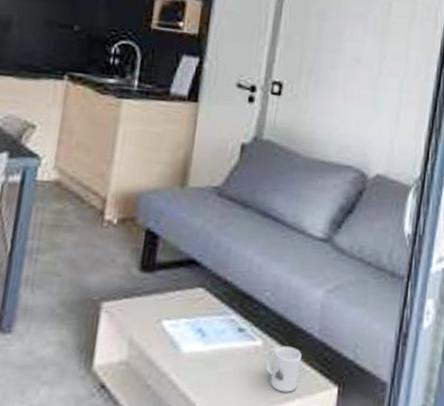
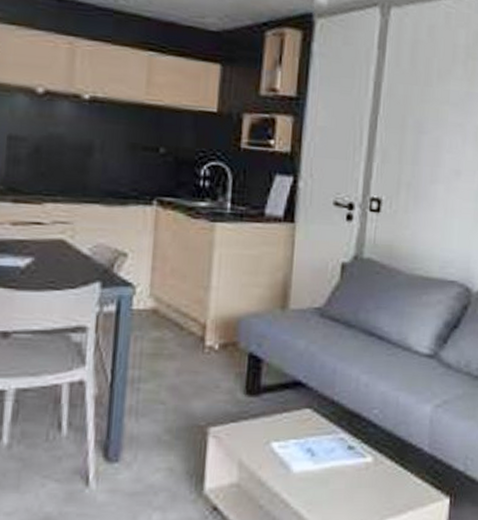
mug: present [265,346,302,393] -> none [377,461,412,506]

